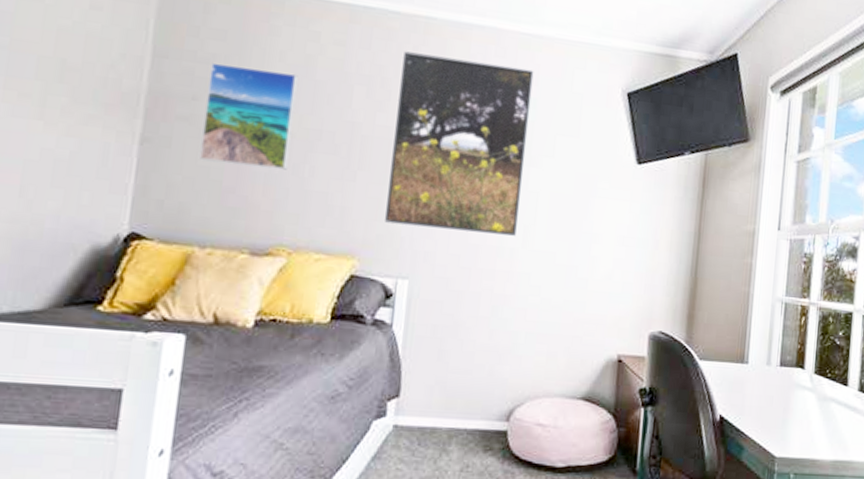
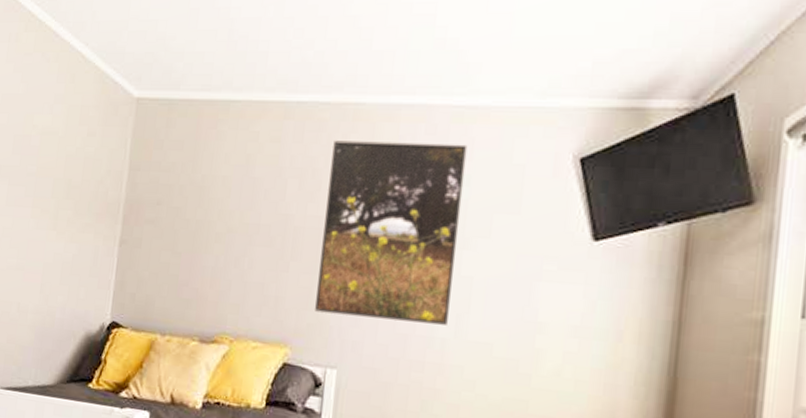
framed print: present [200,62,298,170] -> none [162,170,240,263]

